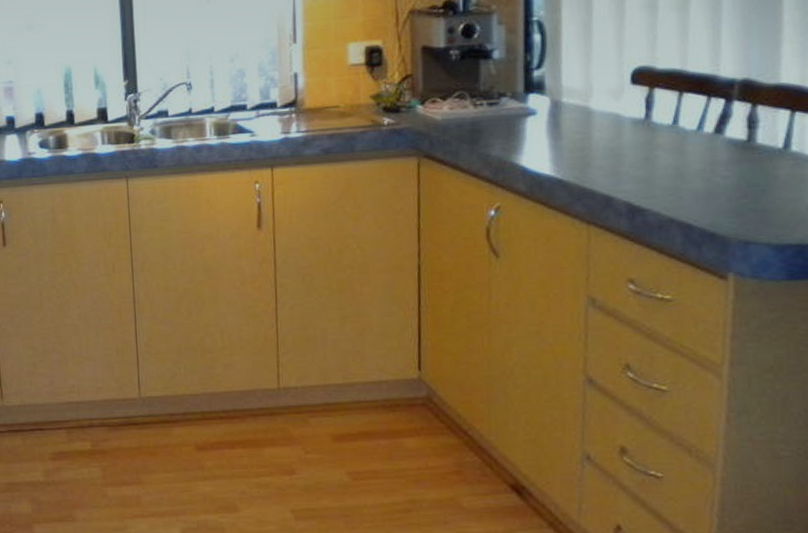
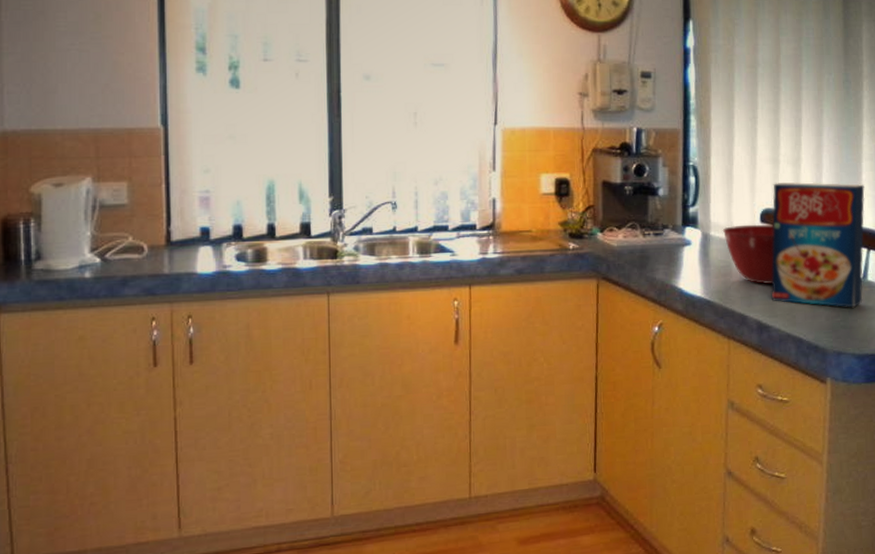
mixing bowl: none [578,85,651,159] -> present [722,224,774,284]
cereal box: none [647,28,788,186] -> present [771,182,865,308]

